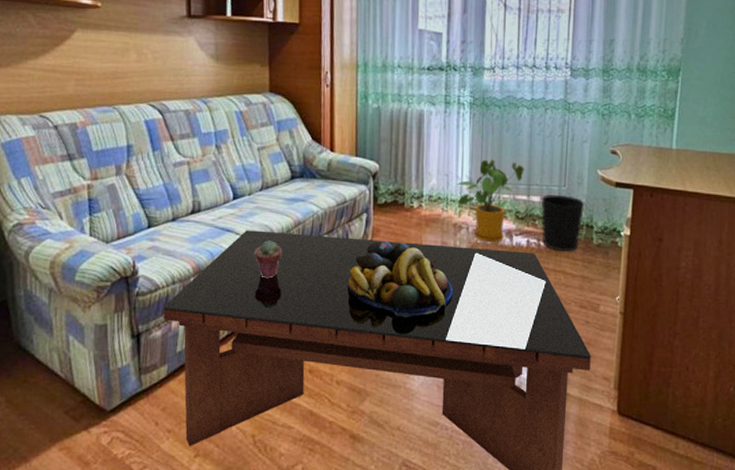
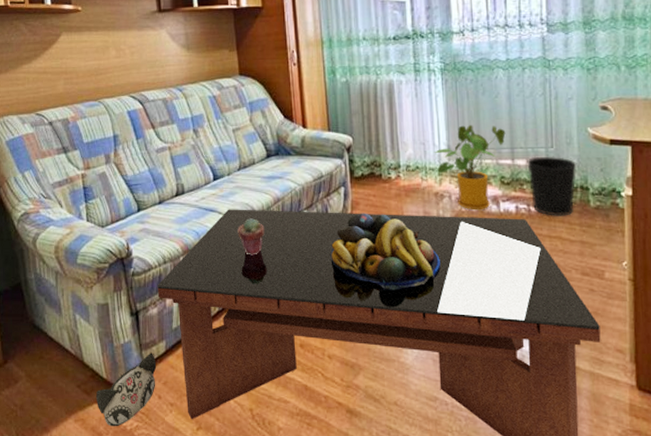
plush toy: none [86,377,156,455] -> present [96,353,157,427]

